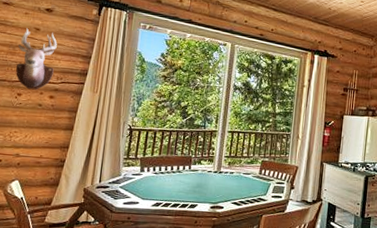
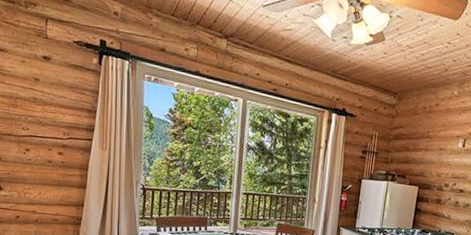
mounted trophy: present [15,28,57,90] -> none [19,78,59,146]

